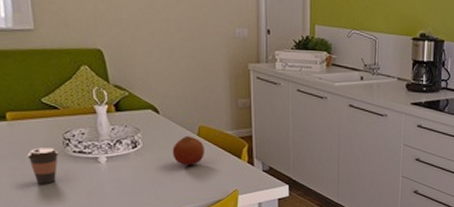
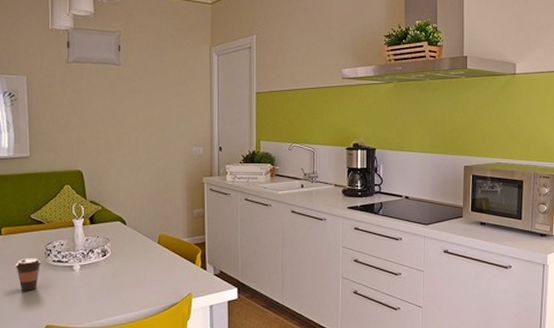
fruit: present [172,136,204,165] -> none [136,244,164,271]

